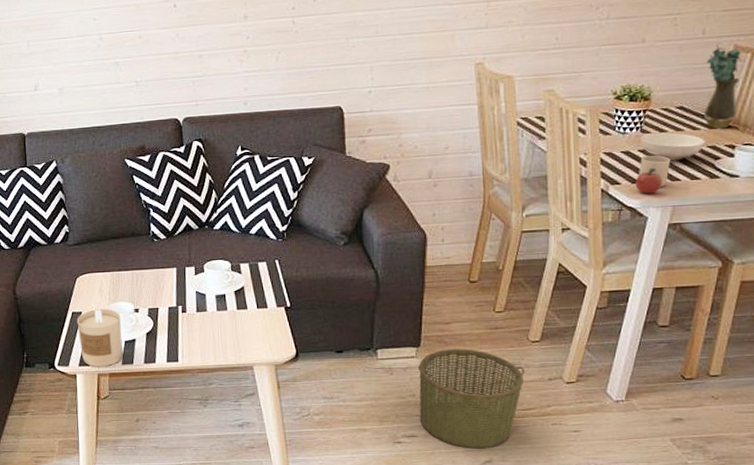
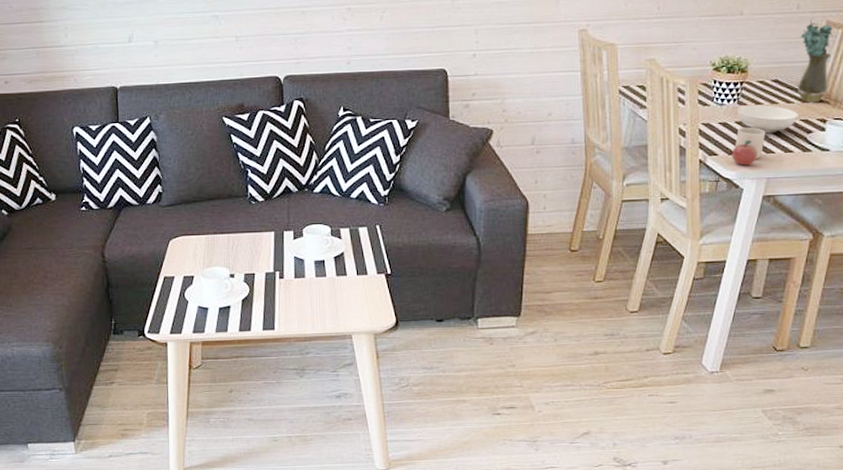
candle: present [77,308,123,367] -> none [169,273,217,335]
basket: present [417,349,524,449] -> none [517,318,623,420]

